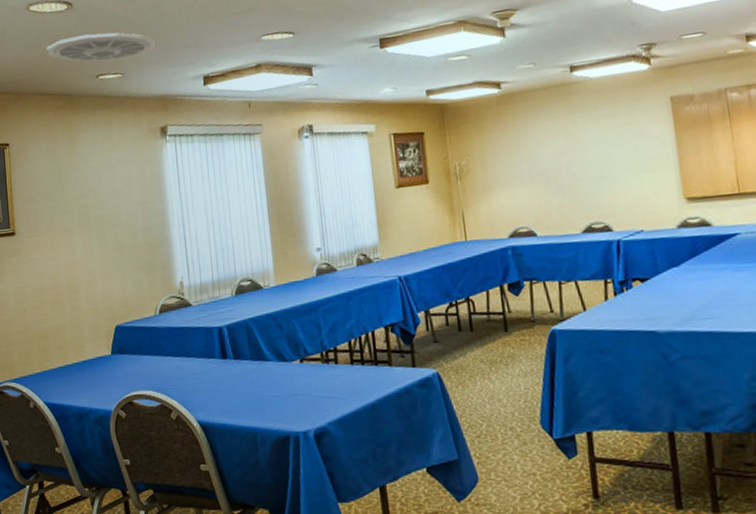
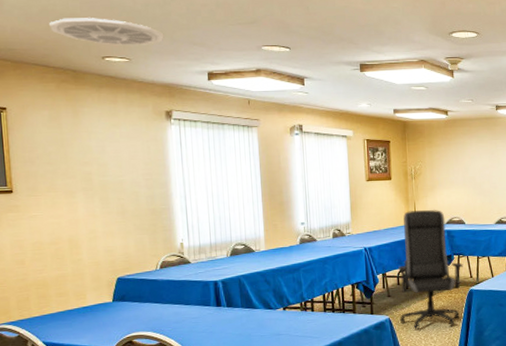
office chair: none [446,219,540,388] -> present [398,210,463,330]

